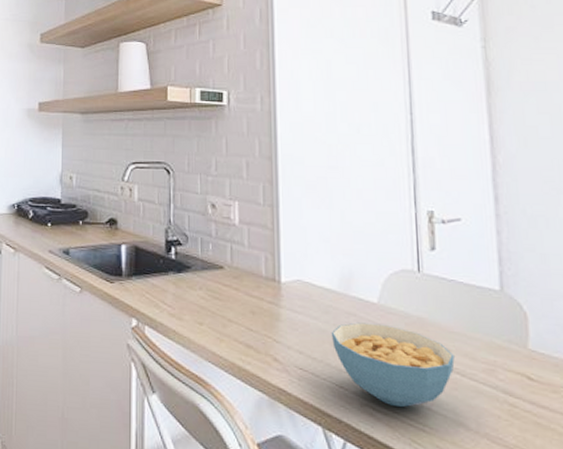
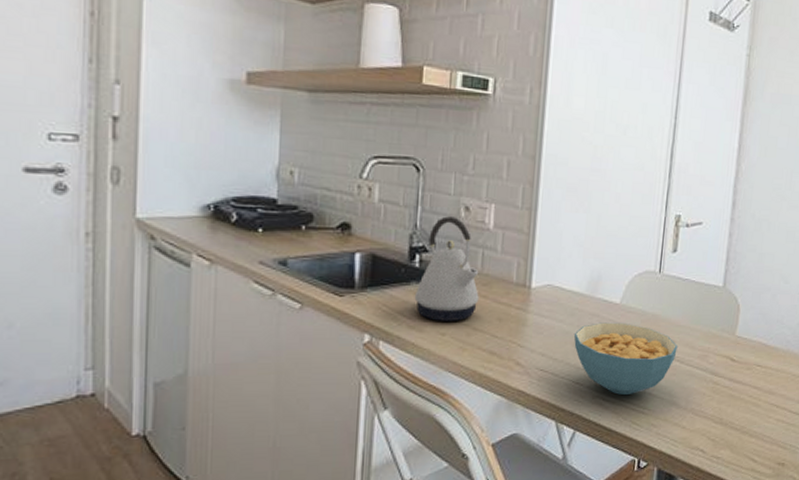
kettle: none [172,213,231,312] -> present [414,216,479,322]

